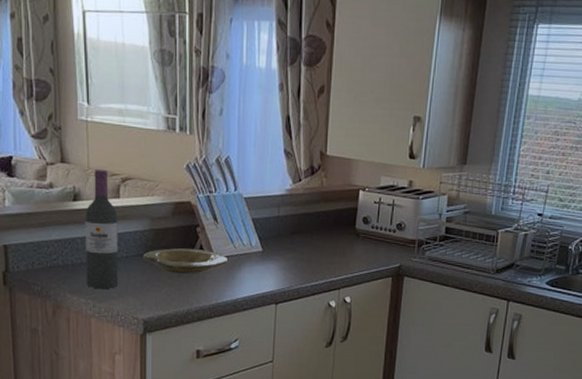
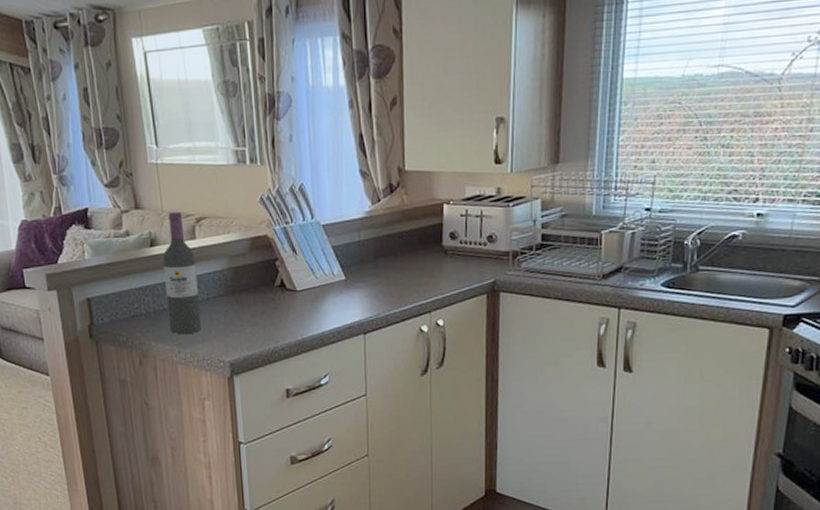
plate: present [143,248,229,274] -> none [224,284,311,311]

